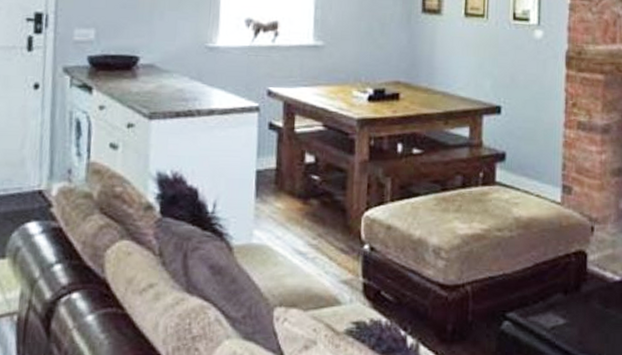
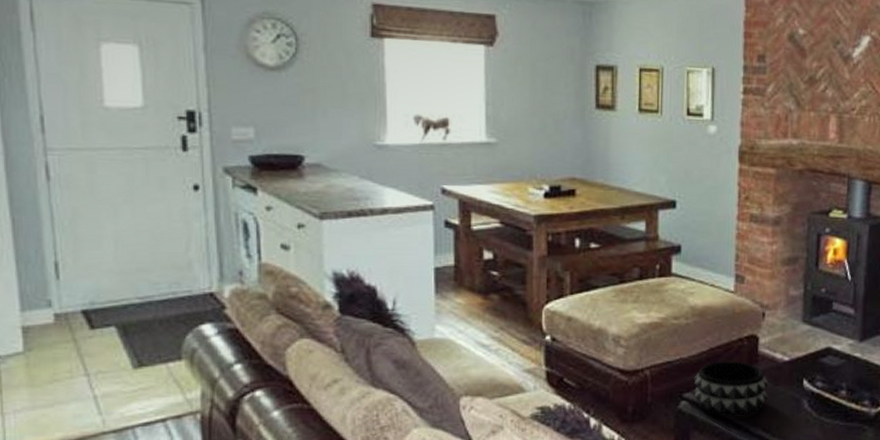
decorative bowl: none [517,278,598,343] -> present [693,361,769,418]

